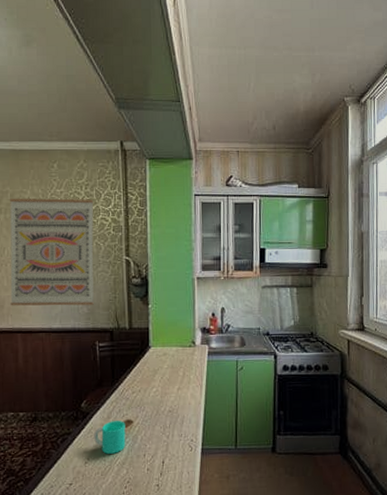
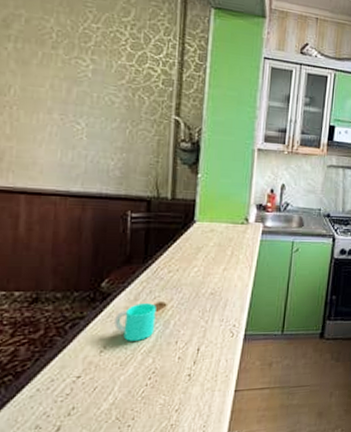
wall art: present [10,198,94,306] -> none [13,24,141,168]

